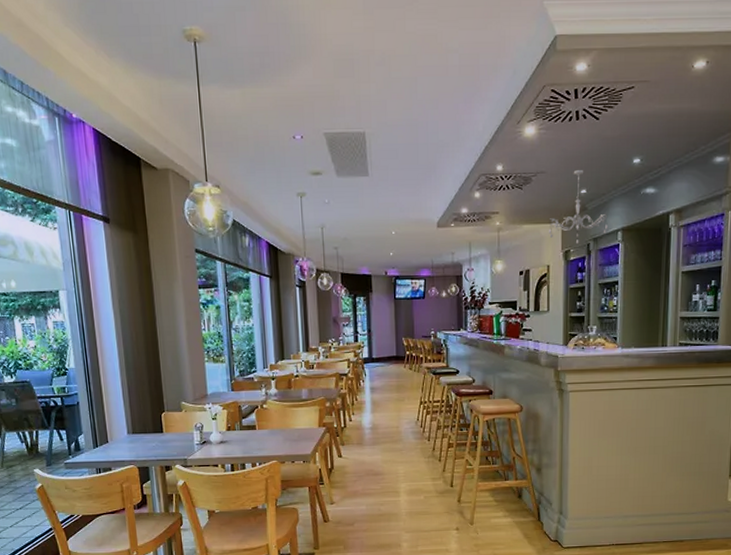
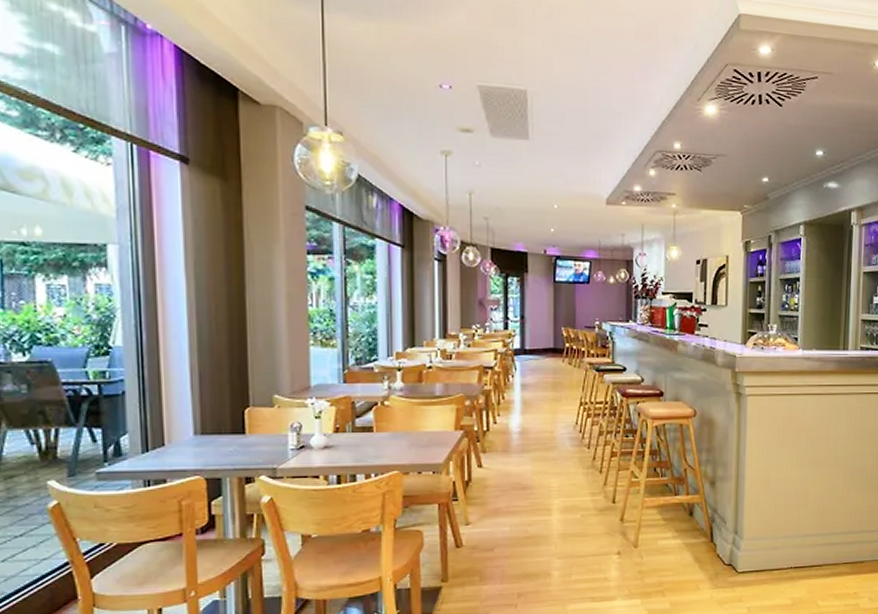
chandelier: present [548,170,608,245] -> none [728,156,790,236]

